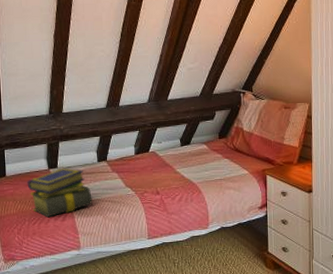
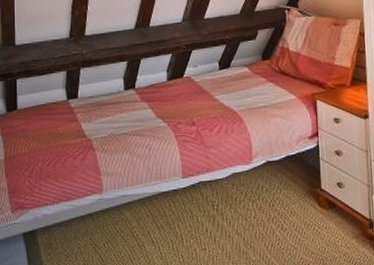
stack of books: present [27,168,92,218] -> none [42,98,118,157]

